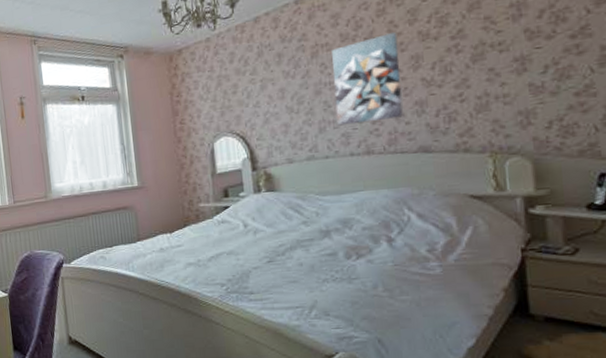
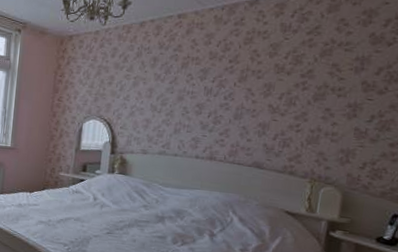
wall art: present [332,31,403,126] -> none [191,60,258,134]

